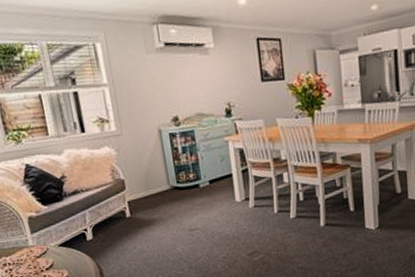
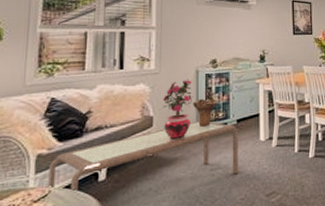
coffee table: none [41,182,219,250] -> present [48,120,240,192]
potted flower: none [130,139,163,202] -> present [163,78,193,140]
ceramic vessel: none [160,159,186,189] -> present [192,98,217,127]

